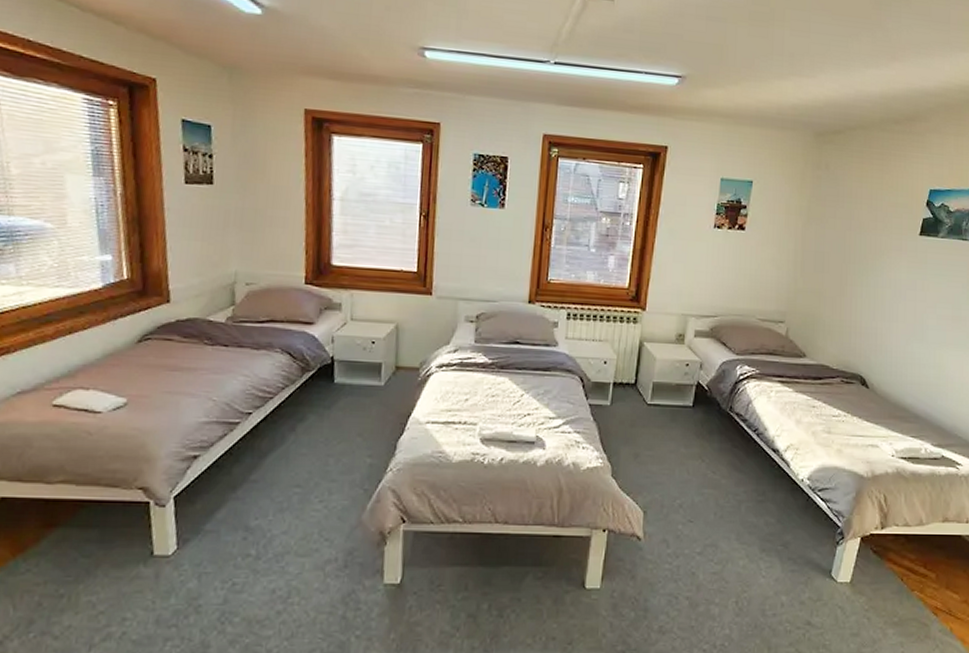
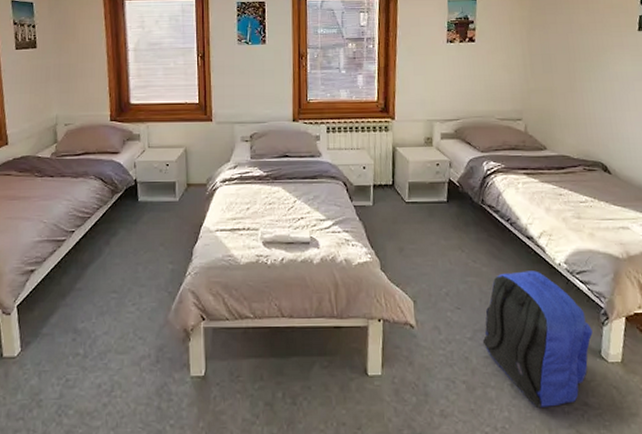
backpack: none [712,485,826,627] -> present [482,271,593,409]

